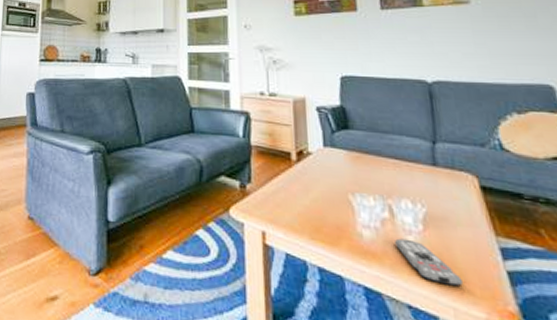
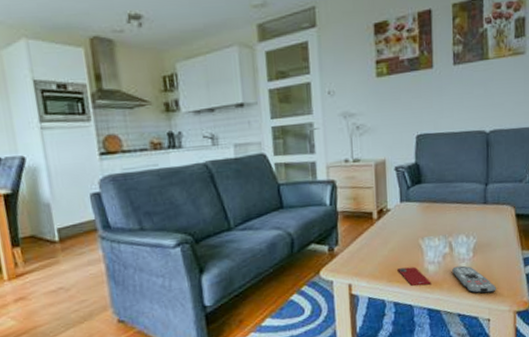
smartphone: none [322,225,368,255] -> present [397,266,432,286]

